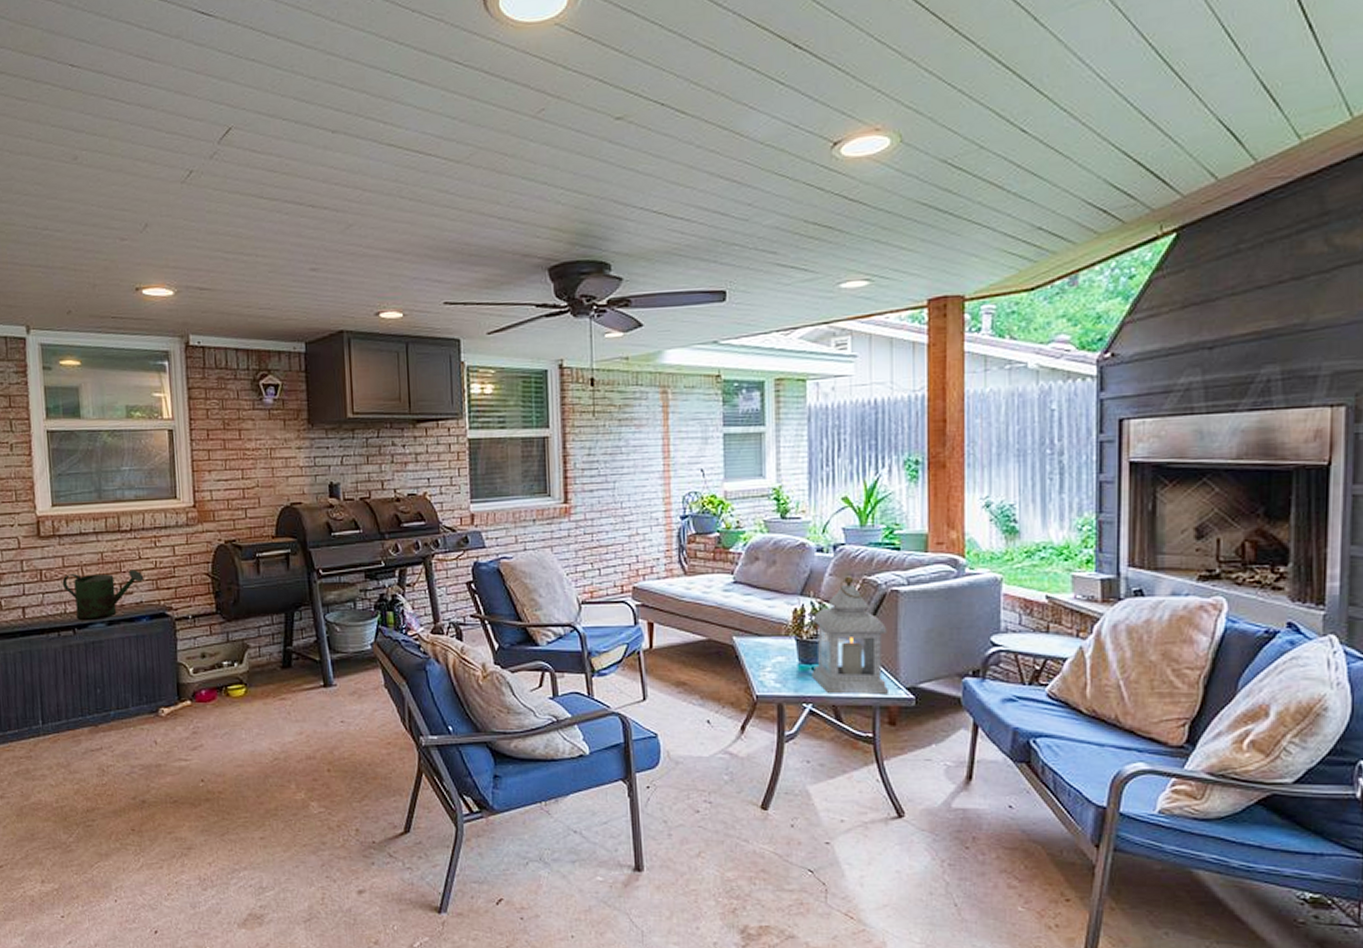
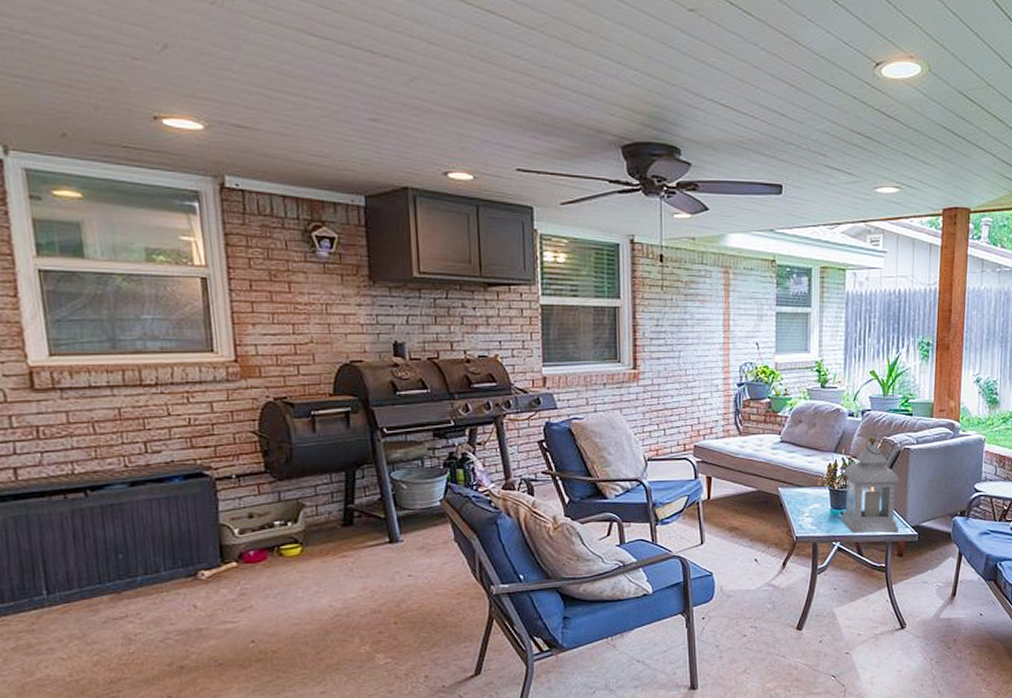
watering can: present [62,570,144,621] -> none [67,427,175,482]

